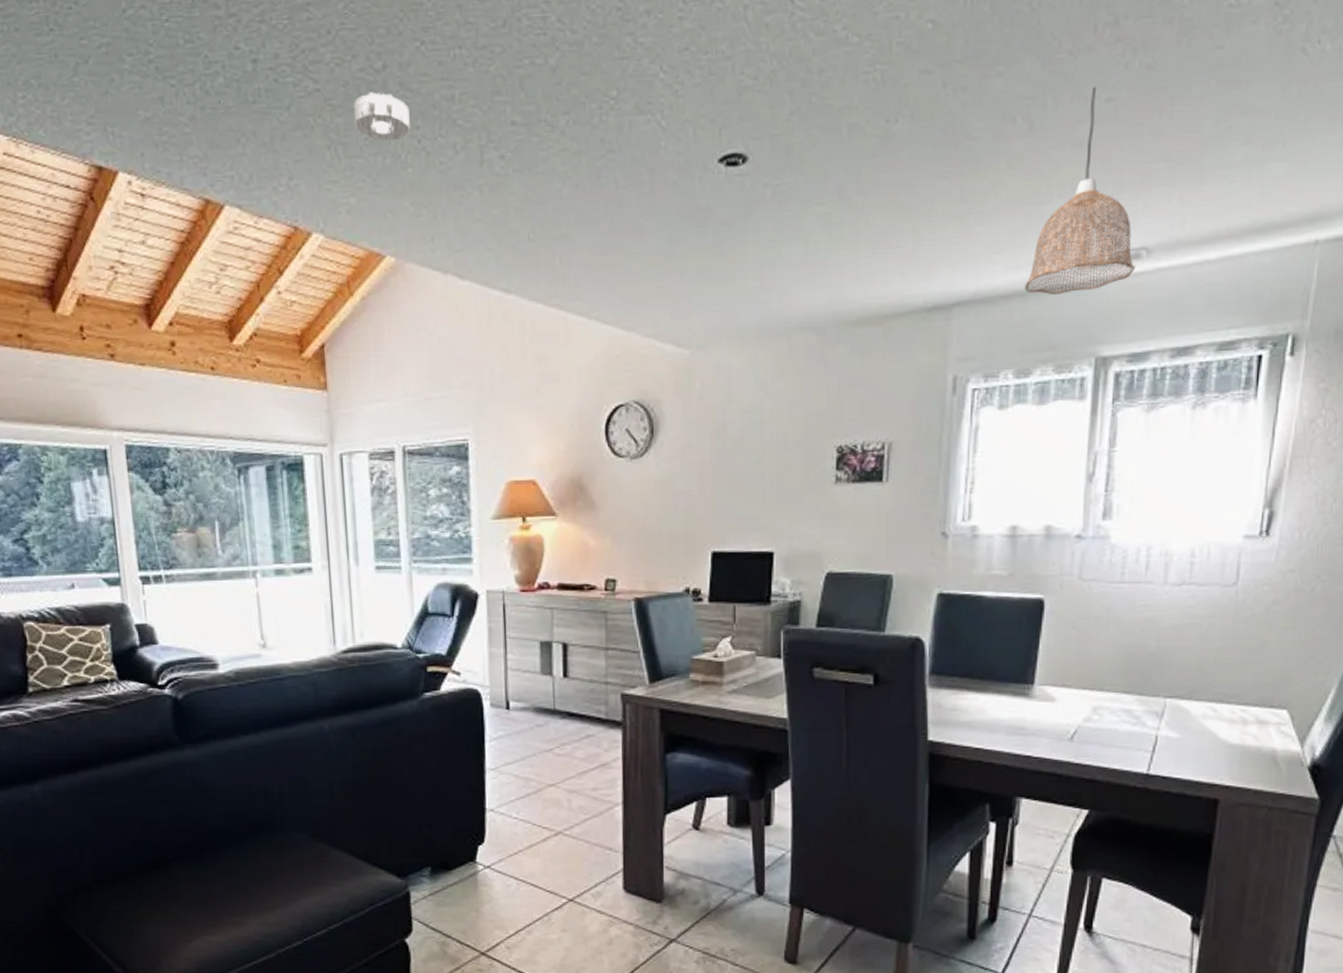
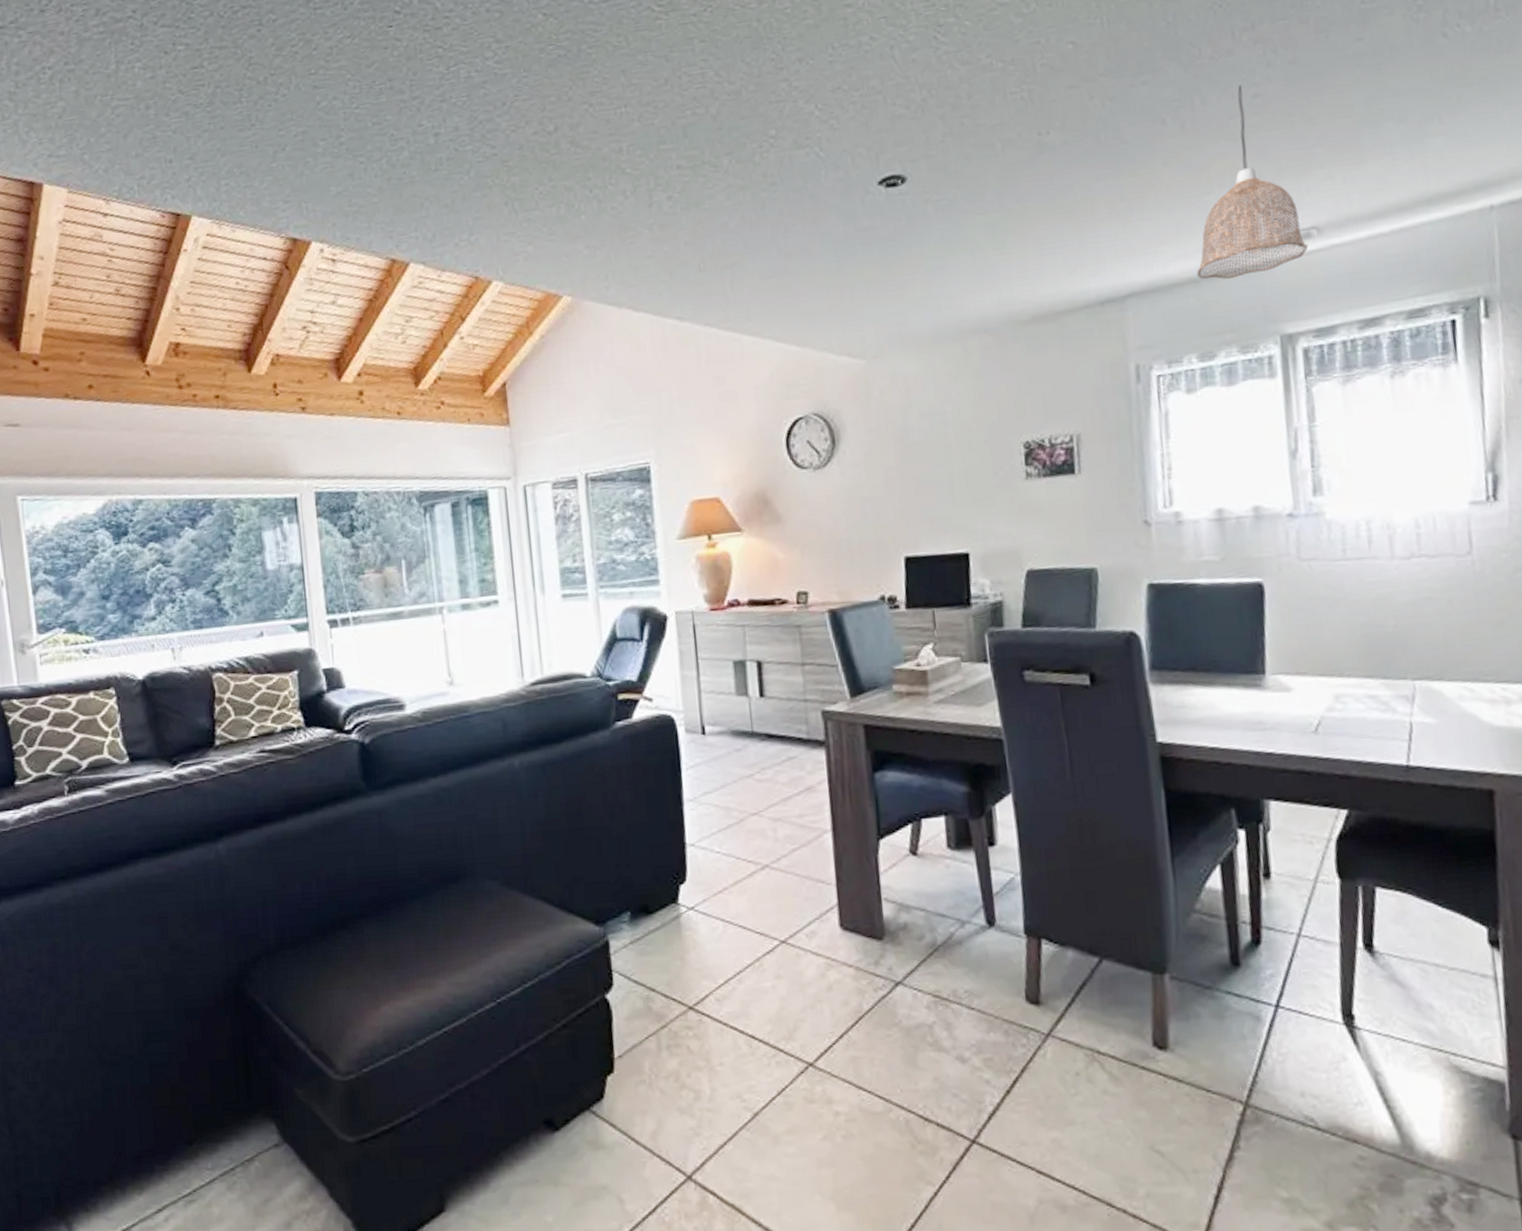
smoke detector: present [353,92,410,142] -> none [528,151,582,194]

